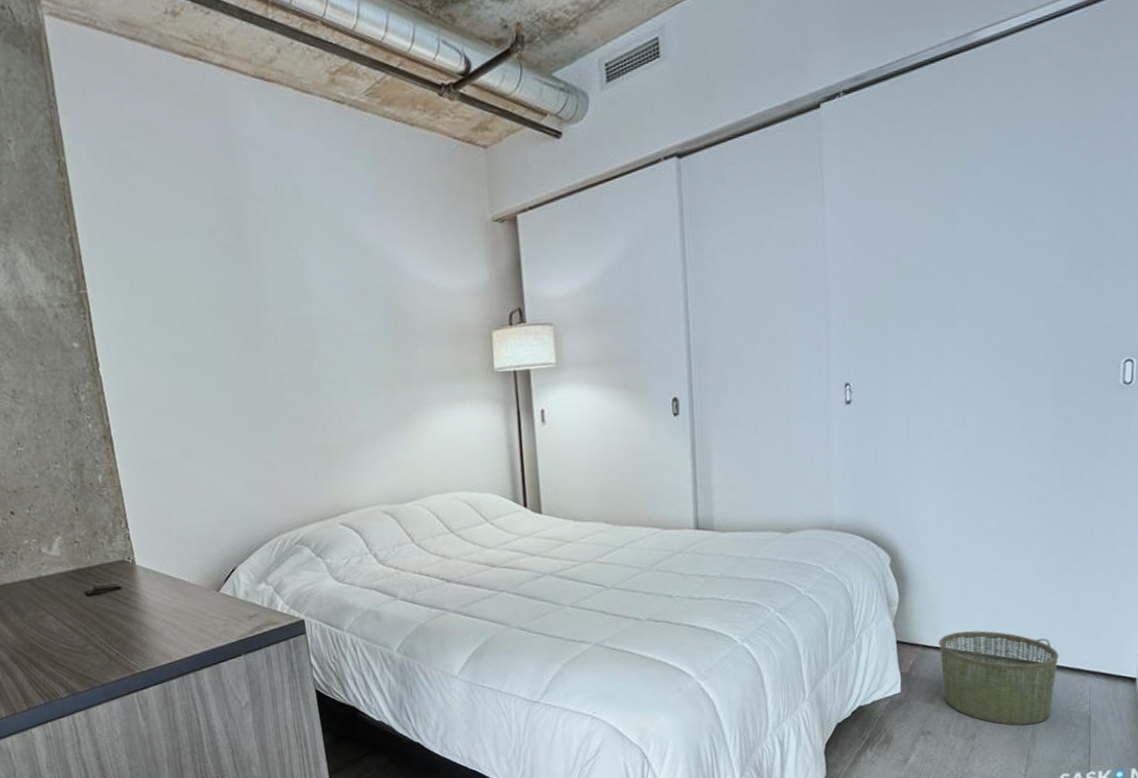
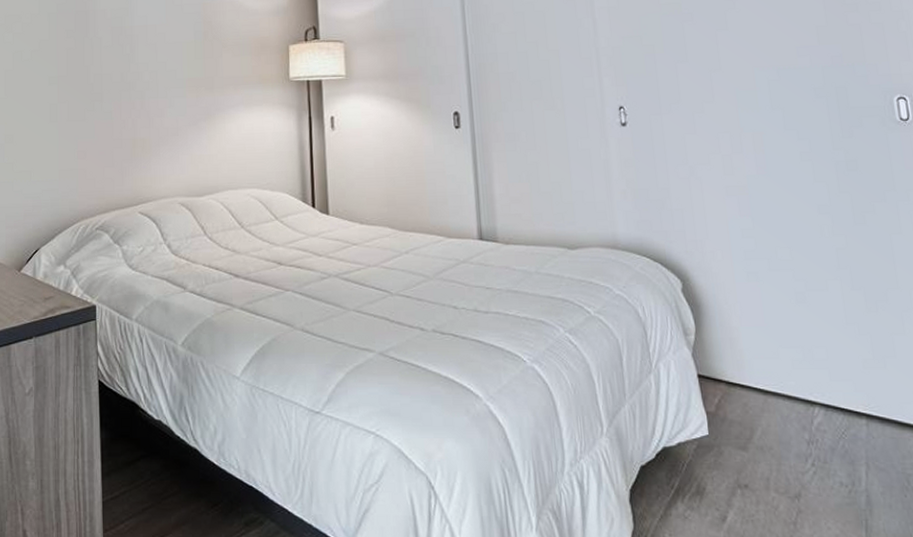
basket: present [939,630,1059,726] -> none [744,370,885,487]

